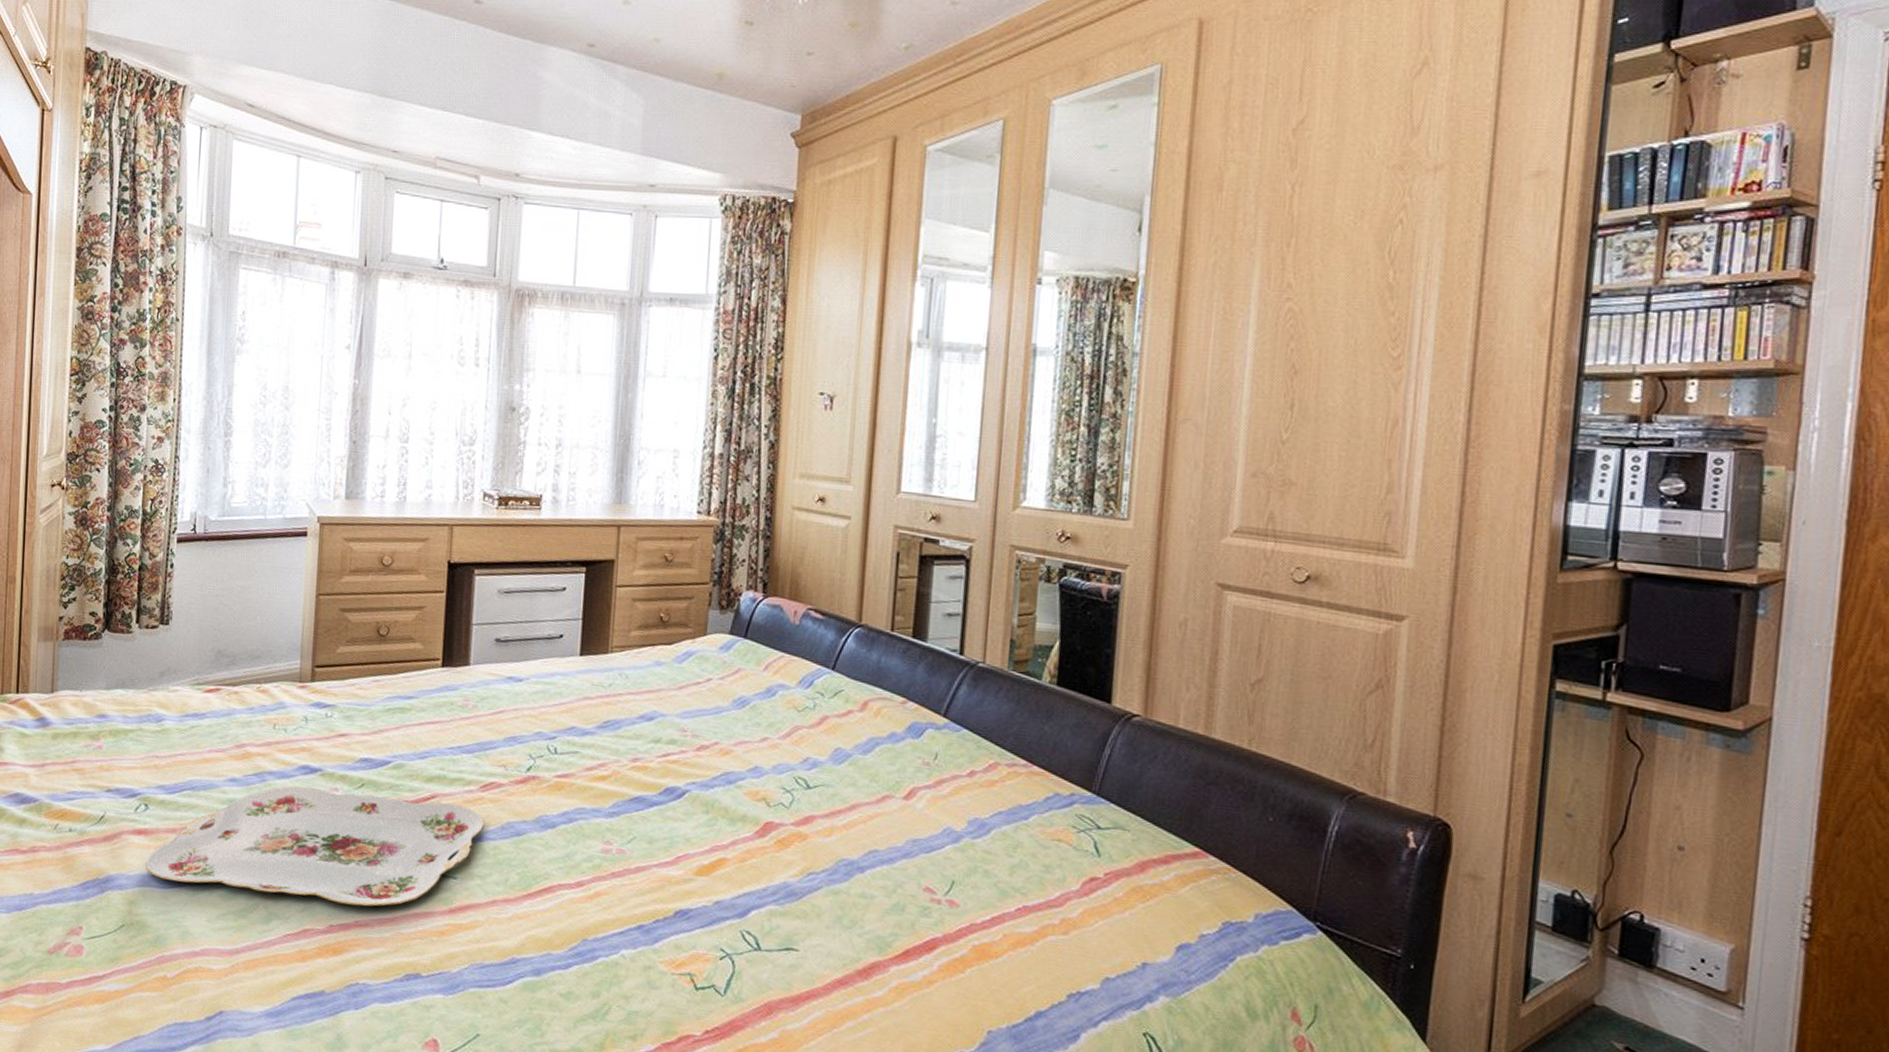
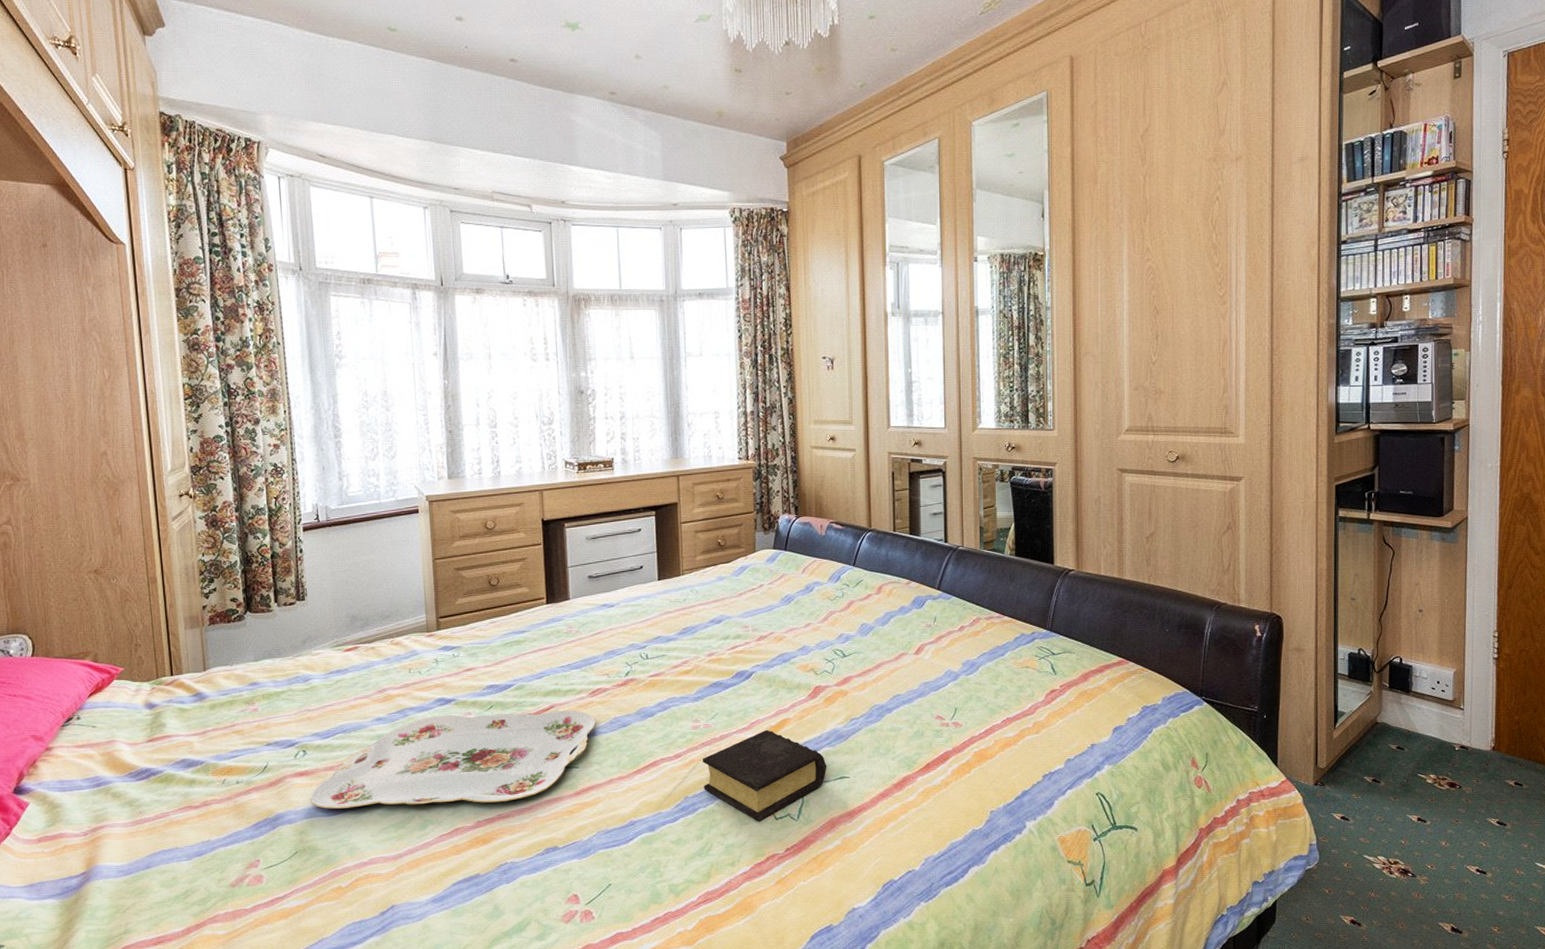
book: none [608,868,771,988] -> present [703,729,827,821]

